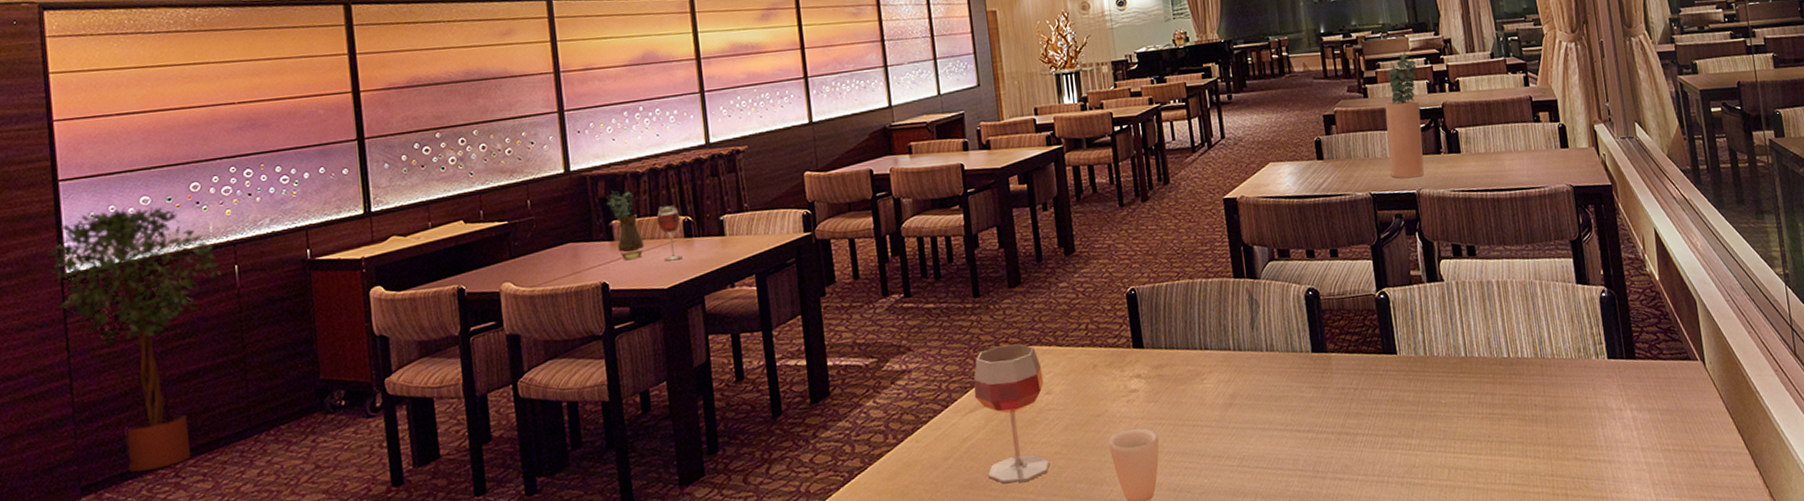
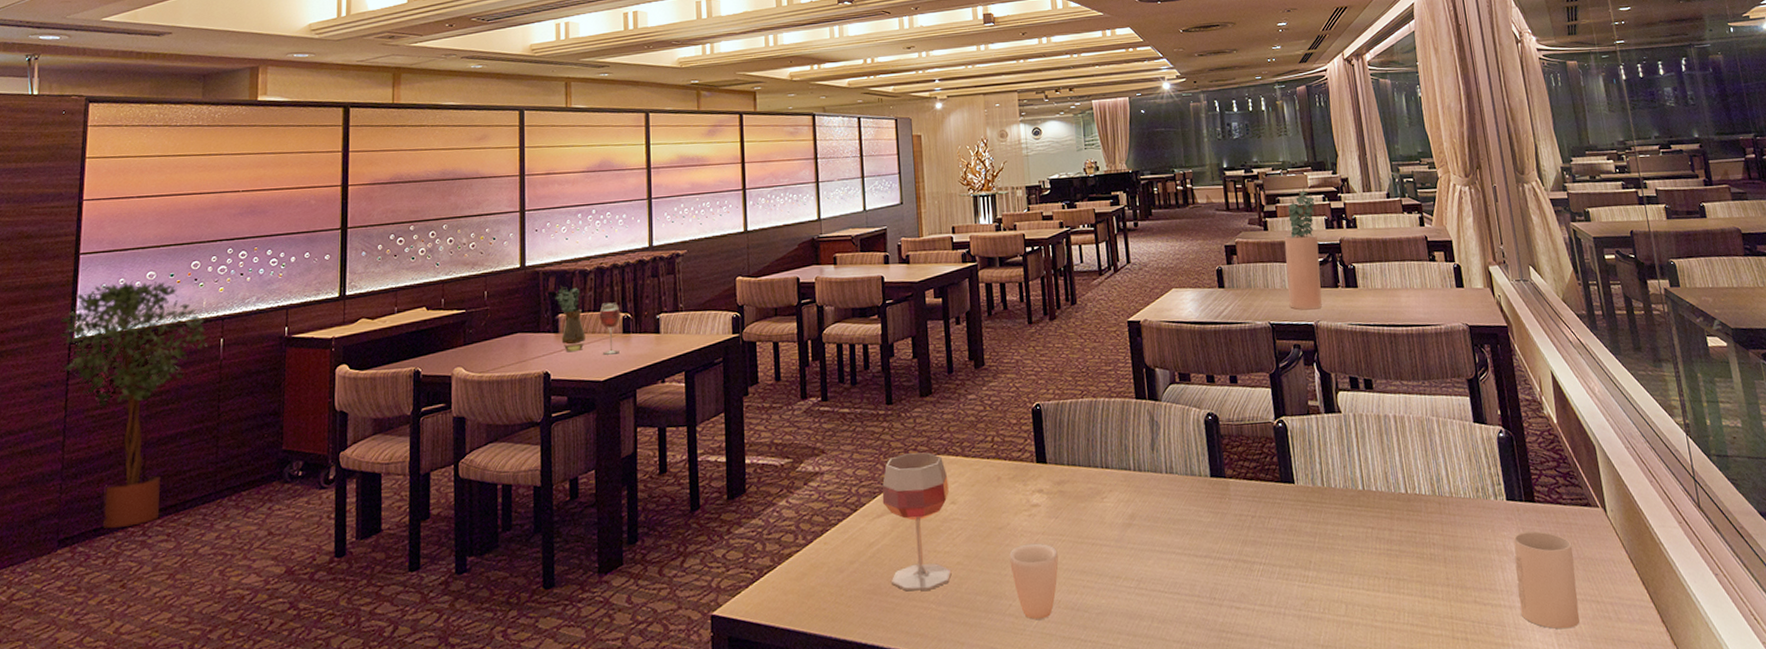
cup: none [1613,387,1677,480] -> present [1513,531,1580,630]

